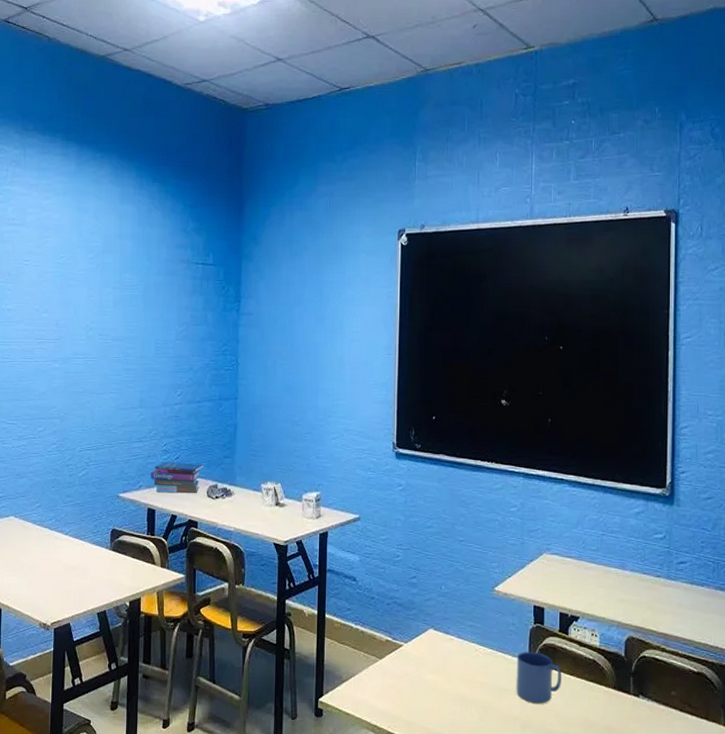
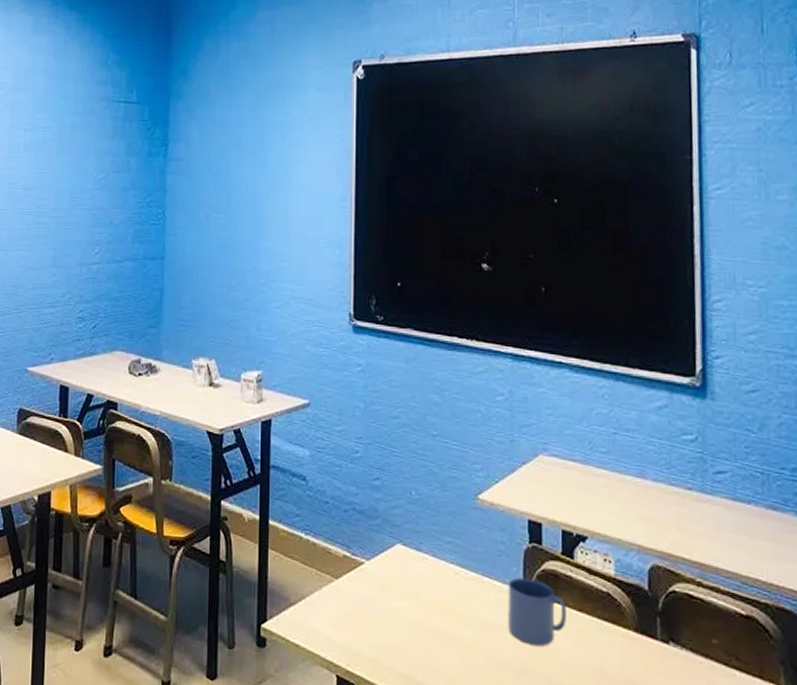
books: present [150,462,203,493] -> none [63,331,125,369]

